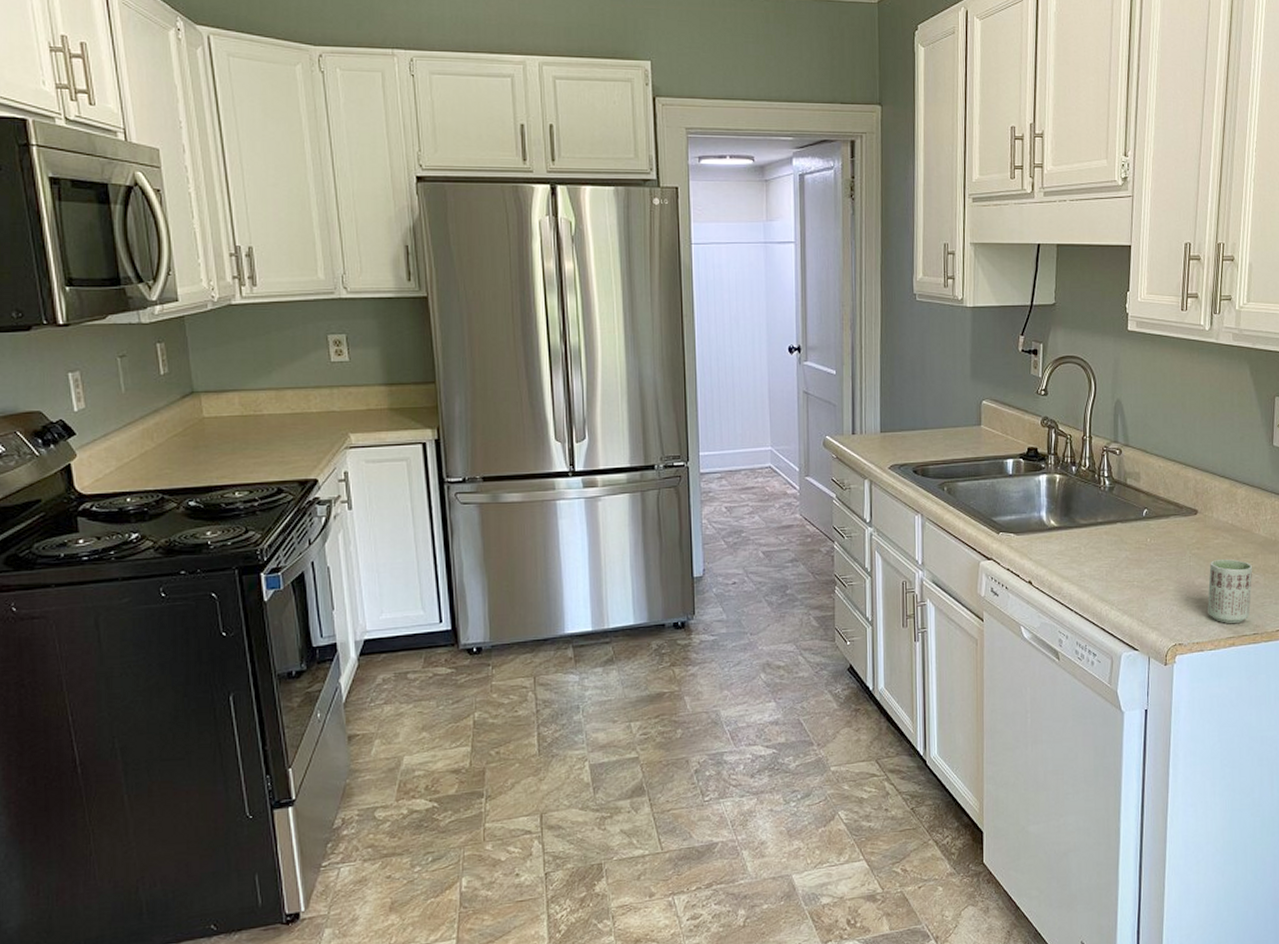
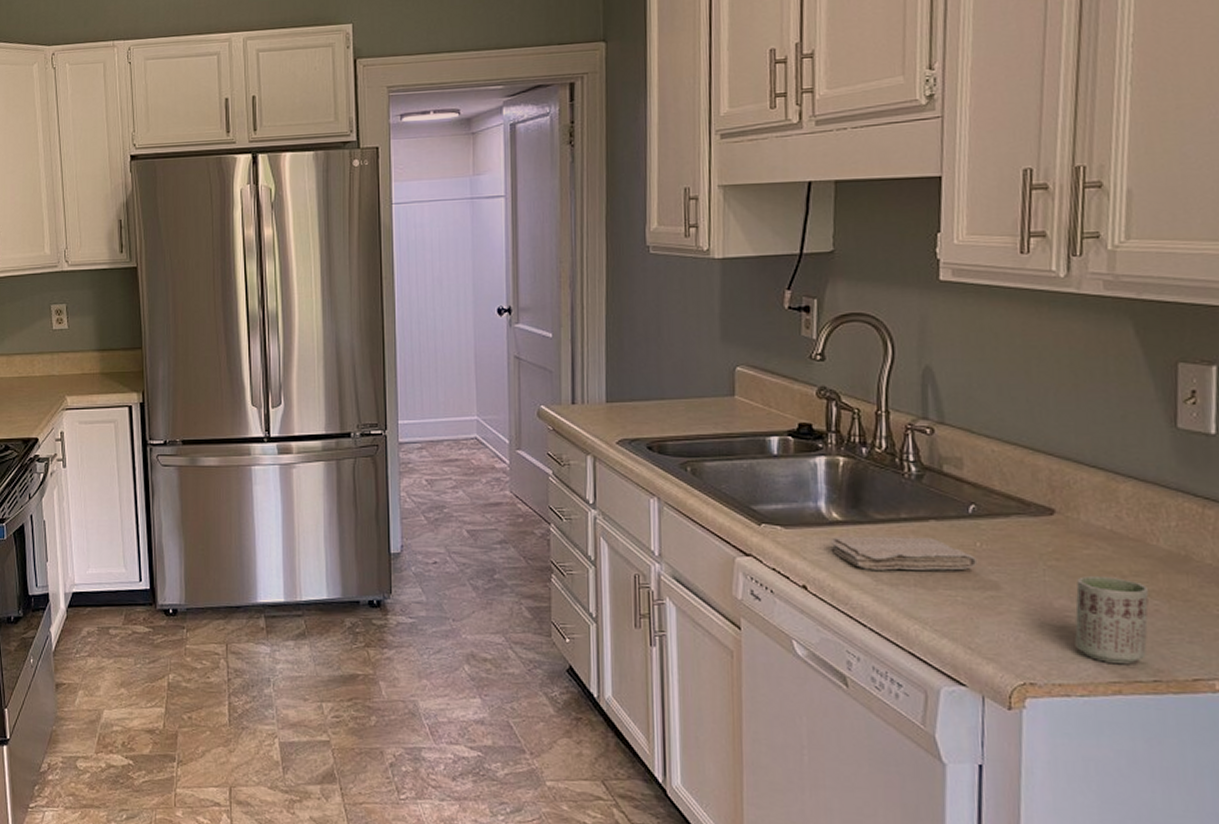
washcloth: none [1049,536,1148,565] -> present [830,536,978,571]

